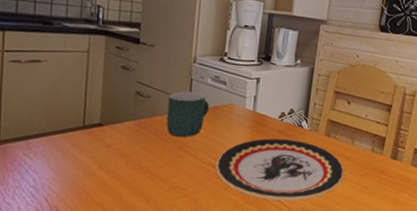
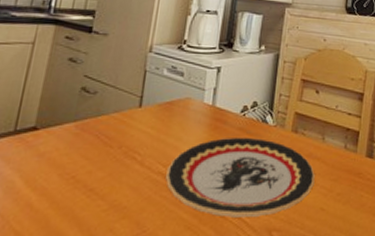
mug: present [167,91,210,137] -> none [112,85,164,140]

